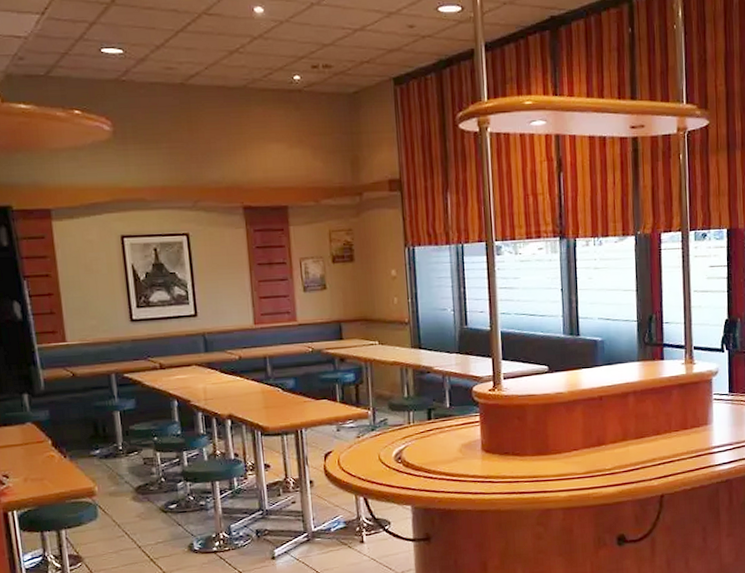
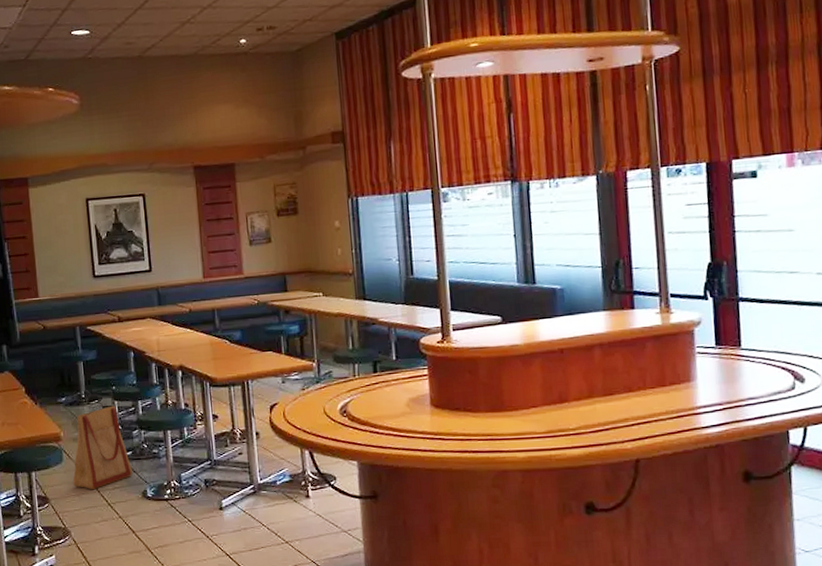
shopping bag: none [109,457,178,546] -> present [73,405,133,490]

